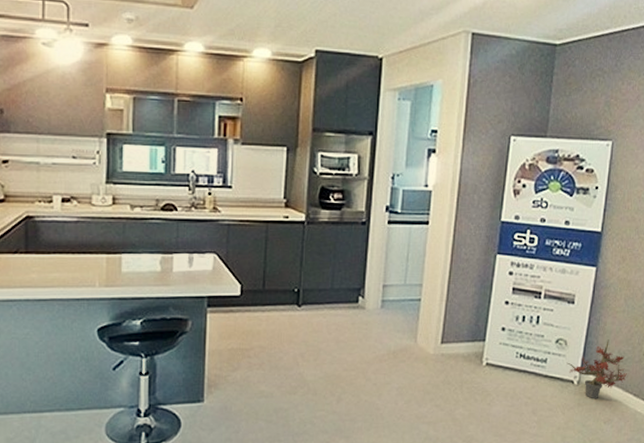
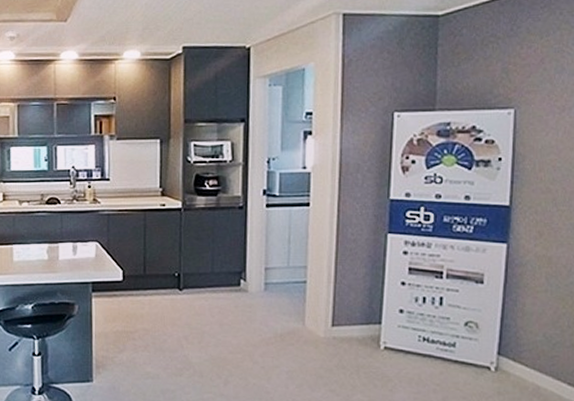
potted plant: present [566,339,628,399] -> none [480,322,558,388]

